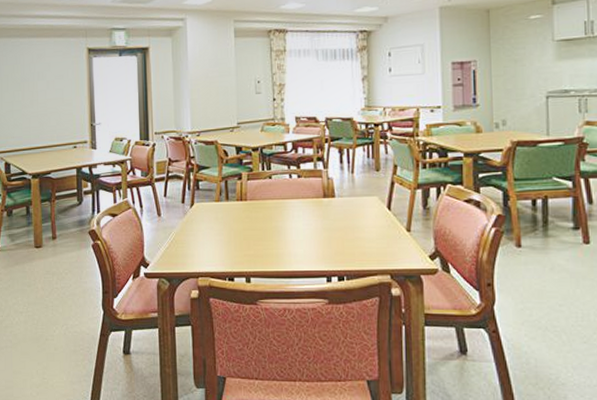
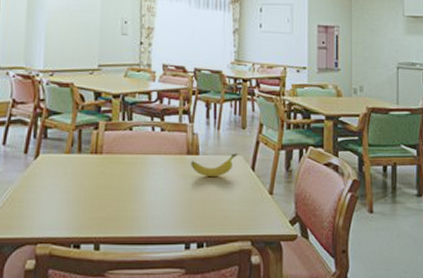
banana: none [327,194,373,218] -> present [191,153,238,178]

